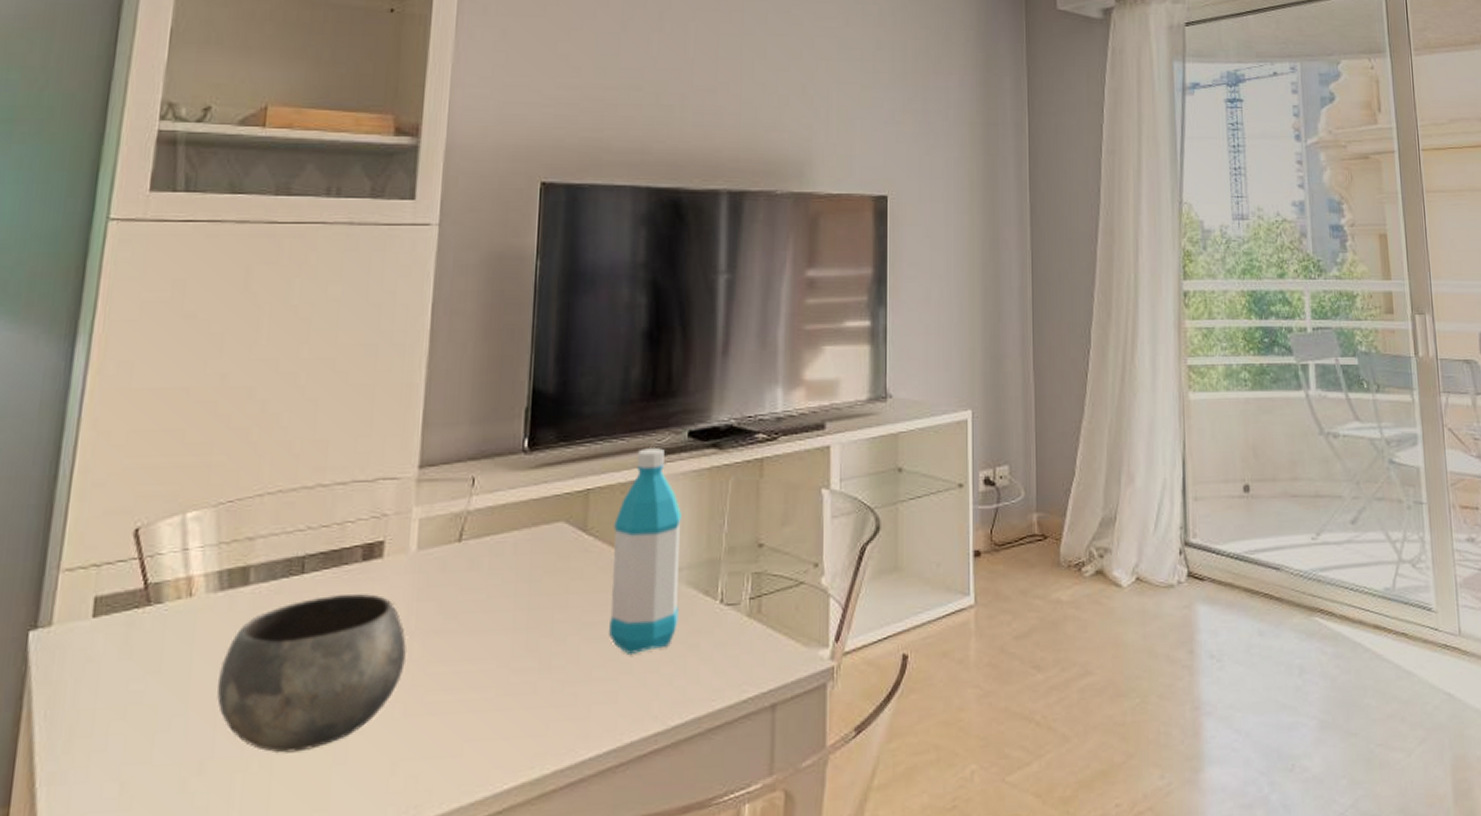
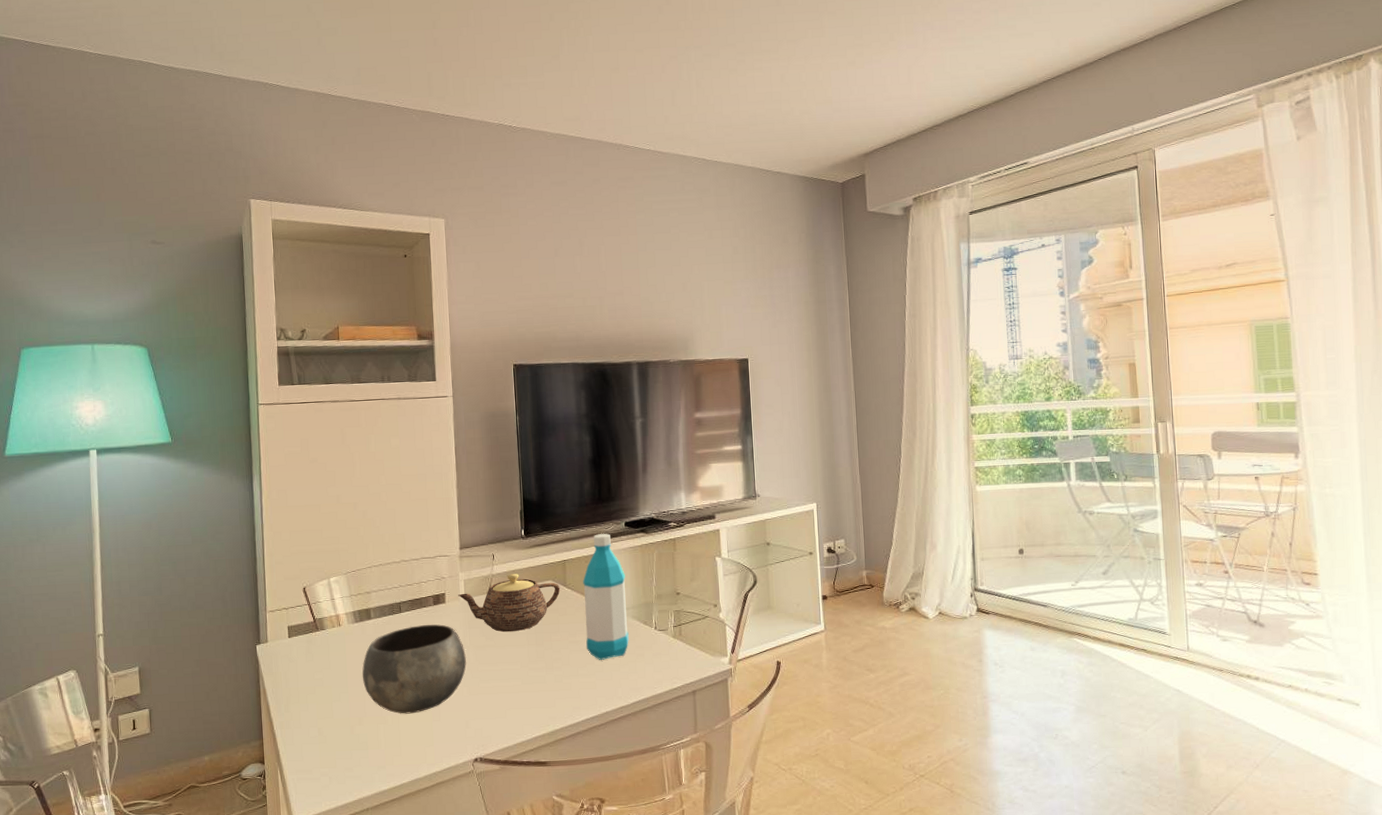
teapot: none [406,510,577,608] -> present [458,574,560,632]

